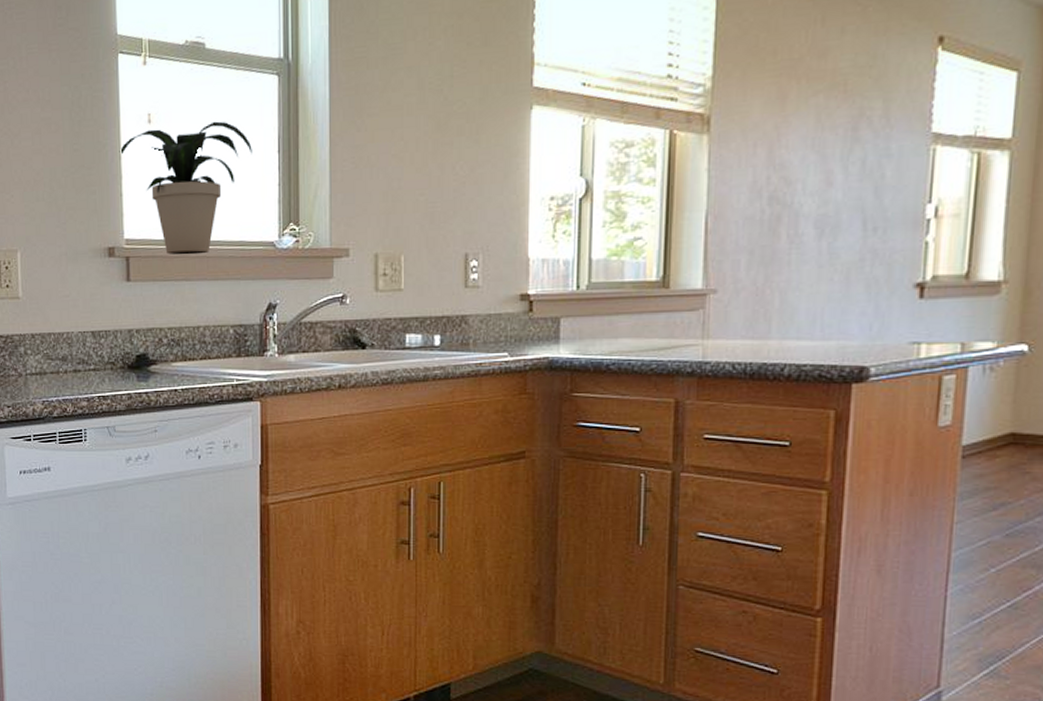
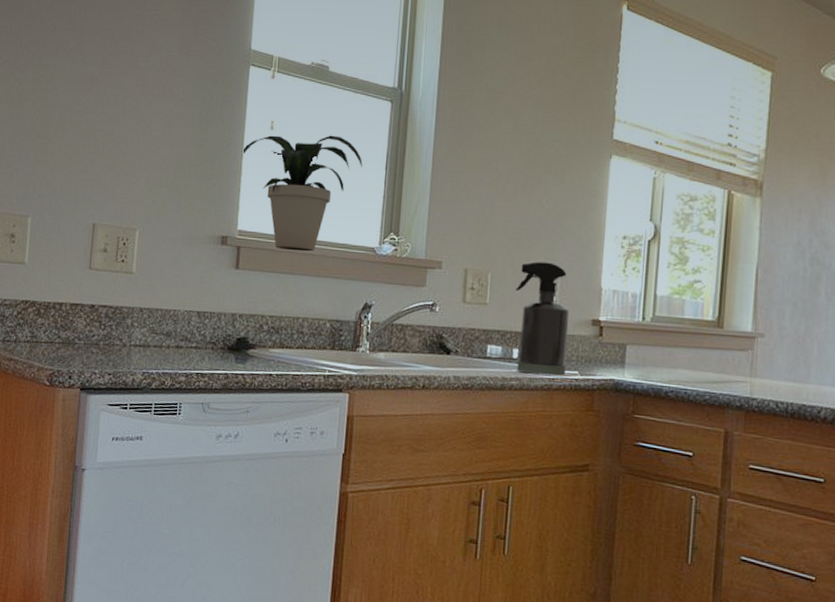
spray bottle: none [433,236,495,361] -> present [515,261,570,376]

